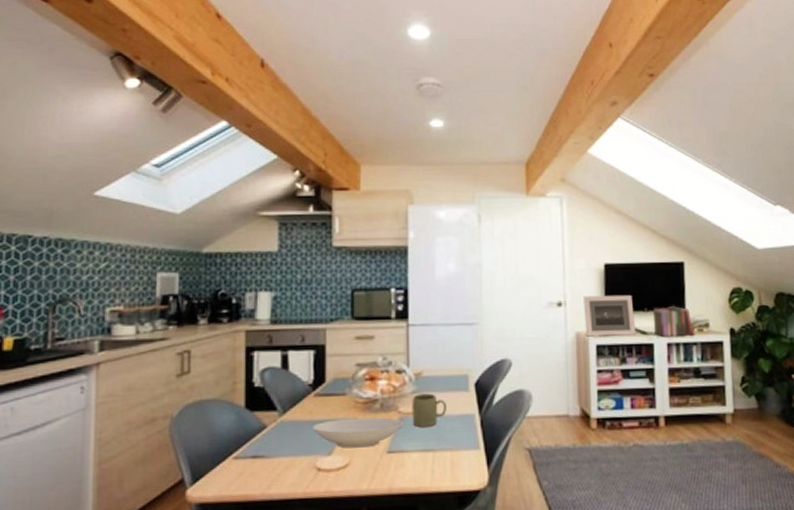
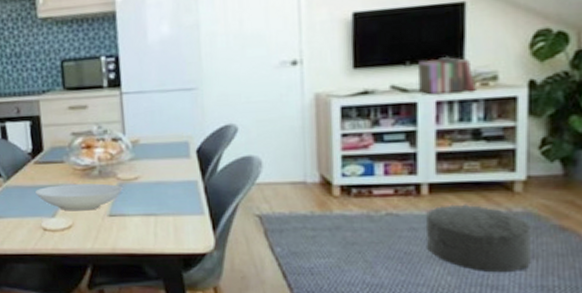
mug: present [411,393,447,427] -> none [130,160,167,193]
picture frame: present [582,294,635,337] -> none [323,47,393,98]
pouf: none [663,435,742,497] -> present [425,204,533,272]

